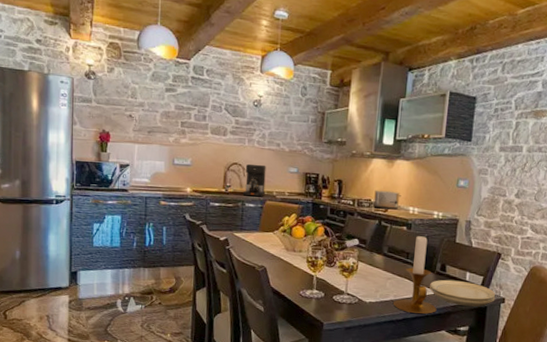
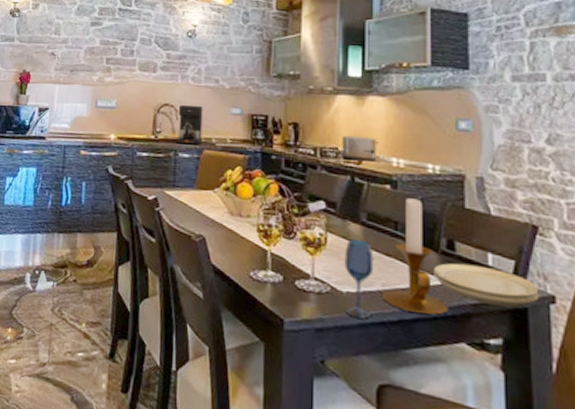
wineglass: none [367,266,390,319] -> present [344,239,374,319]

